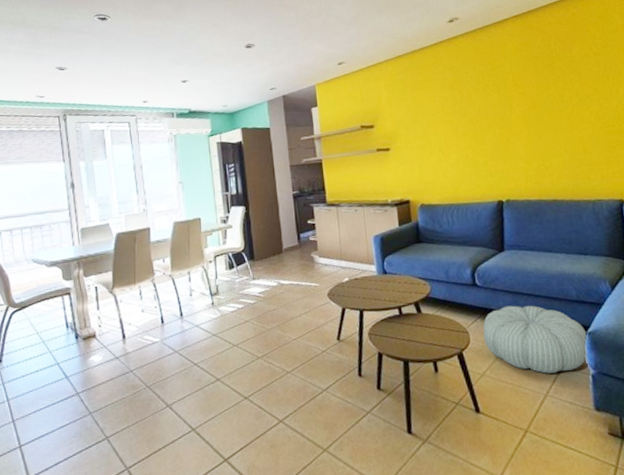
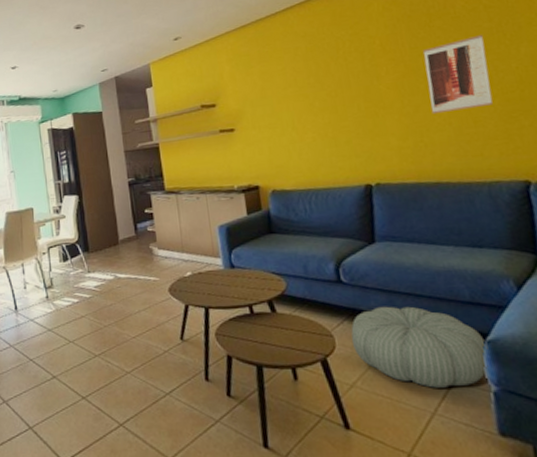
wall art: none [547,77,598,142] -> present [423,35,493,115]

